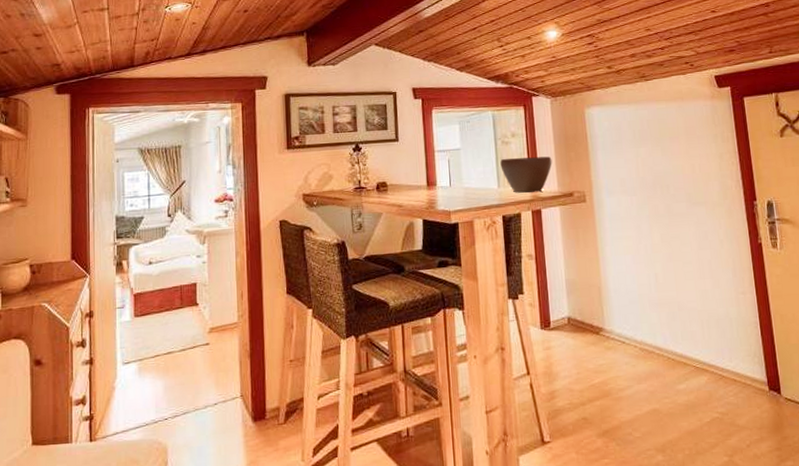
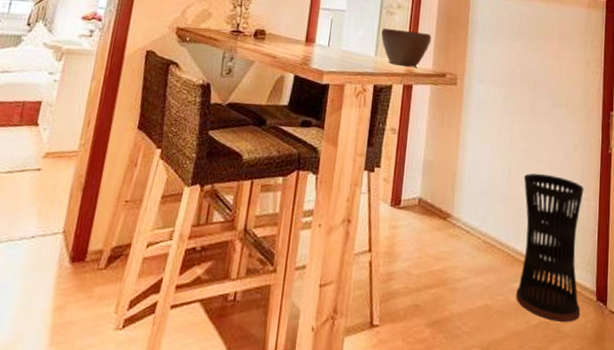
umbrella stand: none [671,274,754,416] -> present [516,173,584,322]

